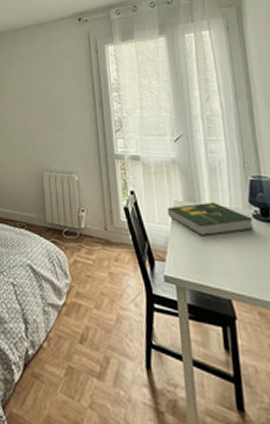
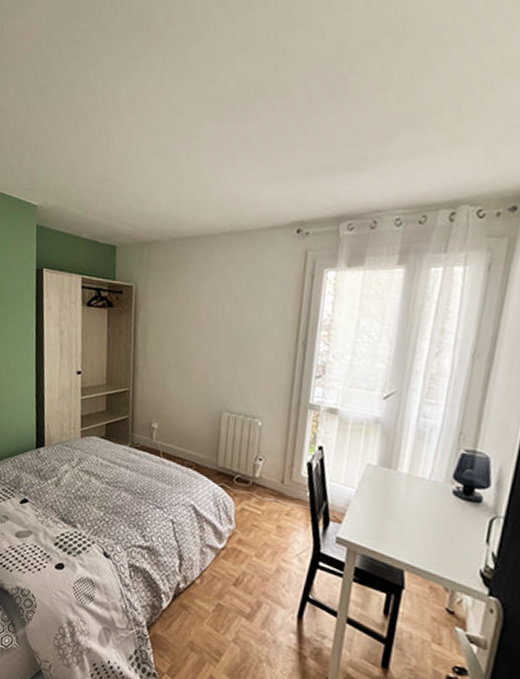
book: present [167,202,255,237] -> none [356,469,453,507]

